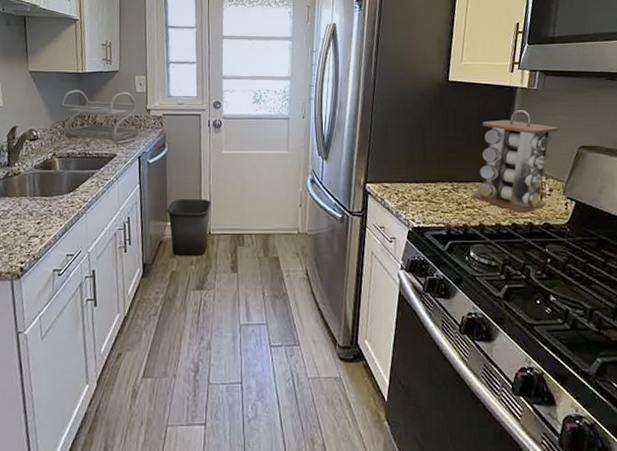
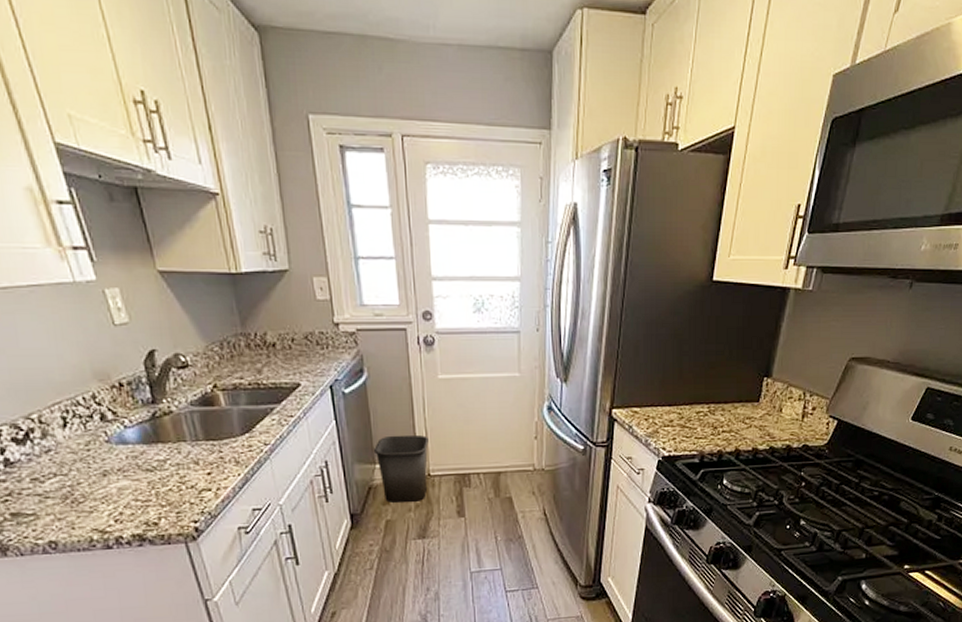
dish rack: present [59,90,140,145] -> none [211,297,328,371]
spice rack: present [473,110,559,214] -> none [731,316,830,436]

